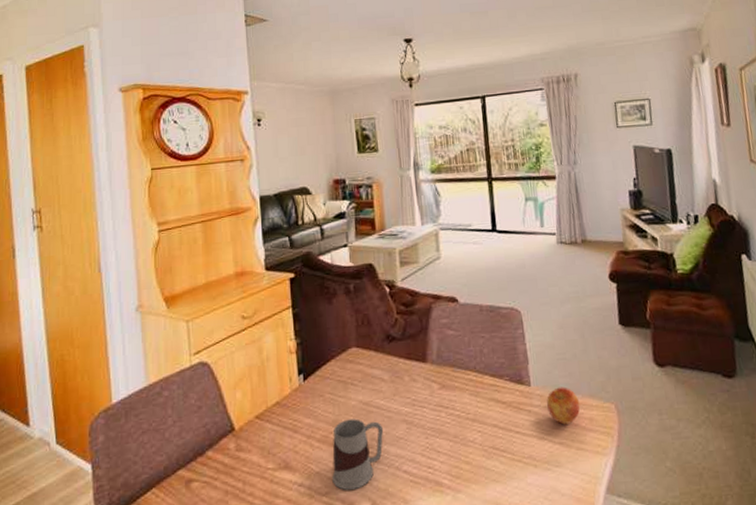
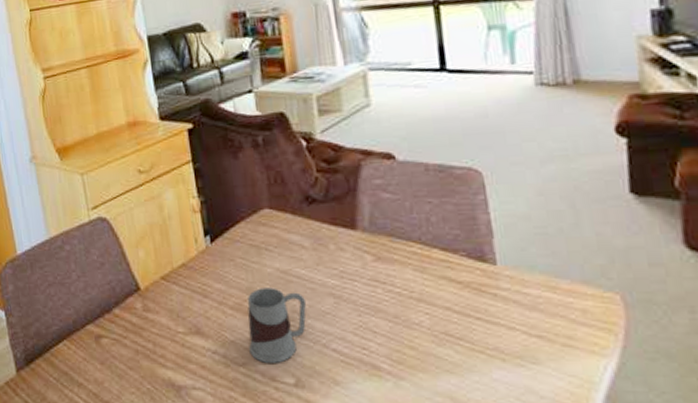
apple: present [547,387,580,425] -> none [519,268,568,314]

